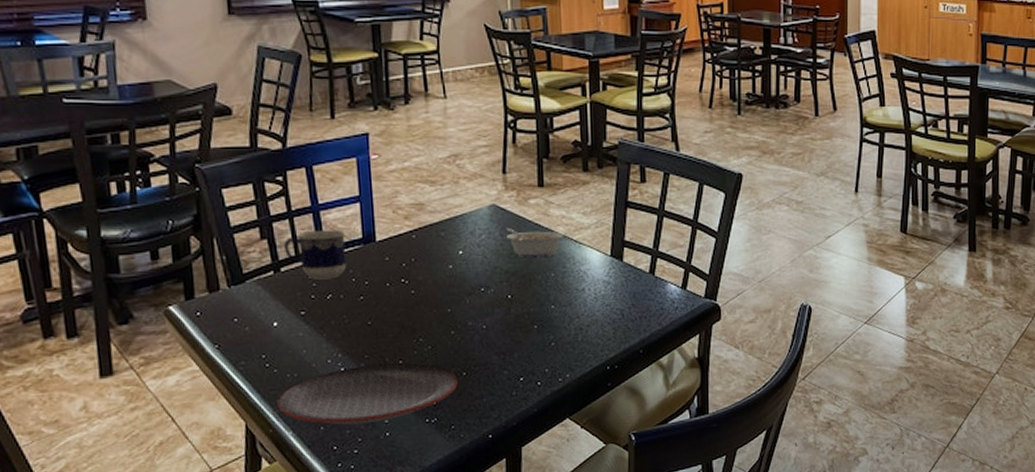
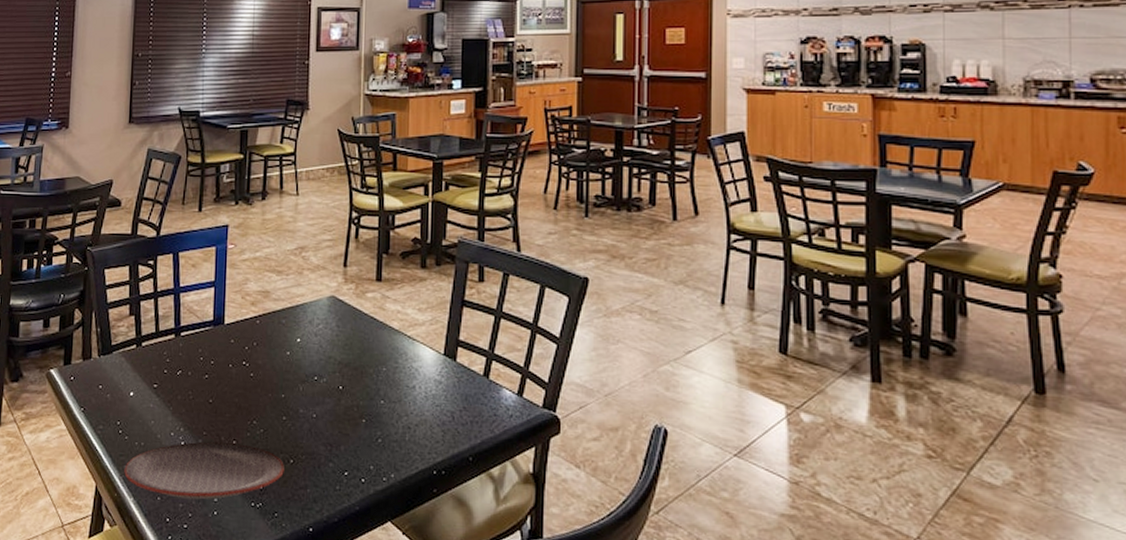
cup: present [284,229,347,280] -> none [147,310,199,357]
legume: present [505,227,563,259] -> none [341,319,398,352]

